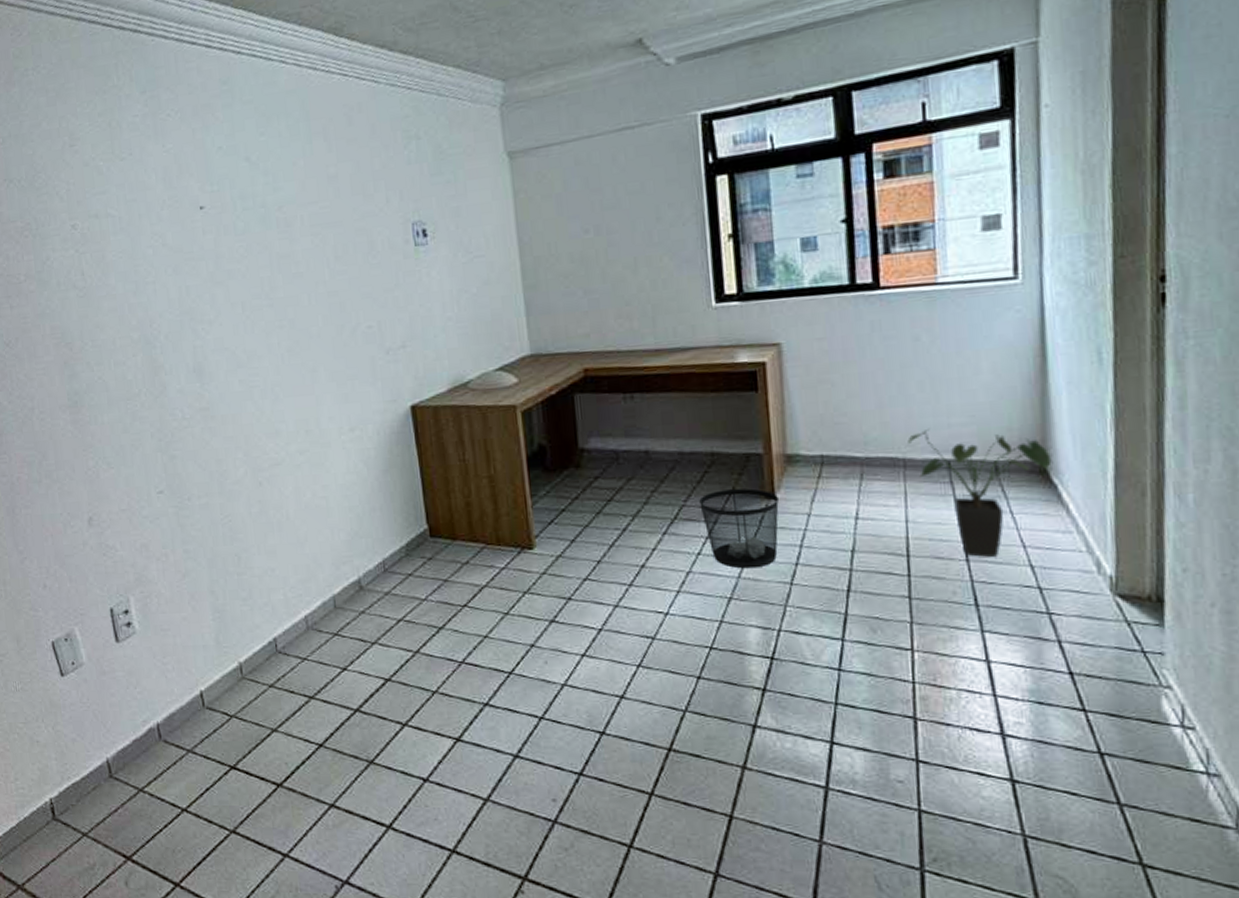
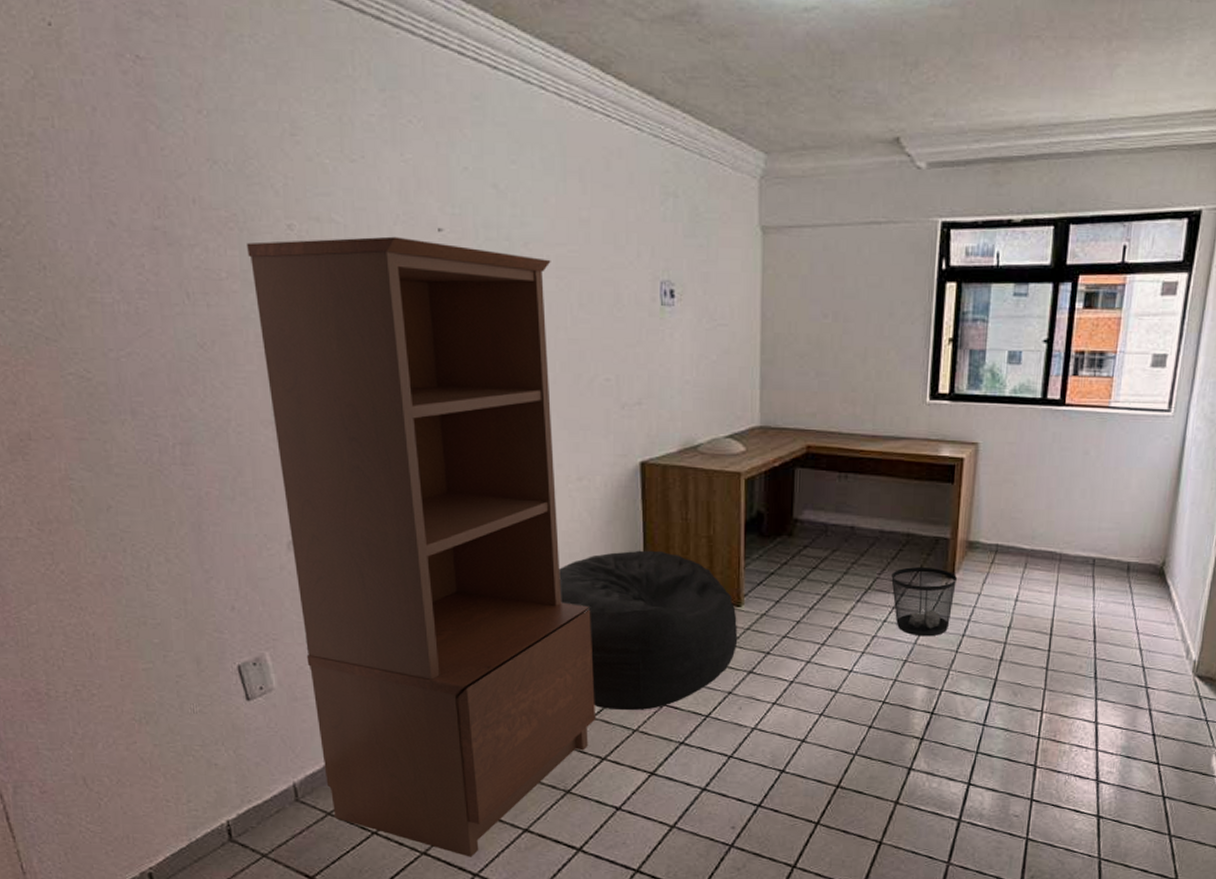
bookcase: none [40,219,392,836] -> present [247,236,595,857]
bean bag chair: none [340,496,535,670] -> present [559,550,738,710]
house plant: present [907,428,1052,557] -> none [1066,529,1170,640]

